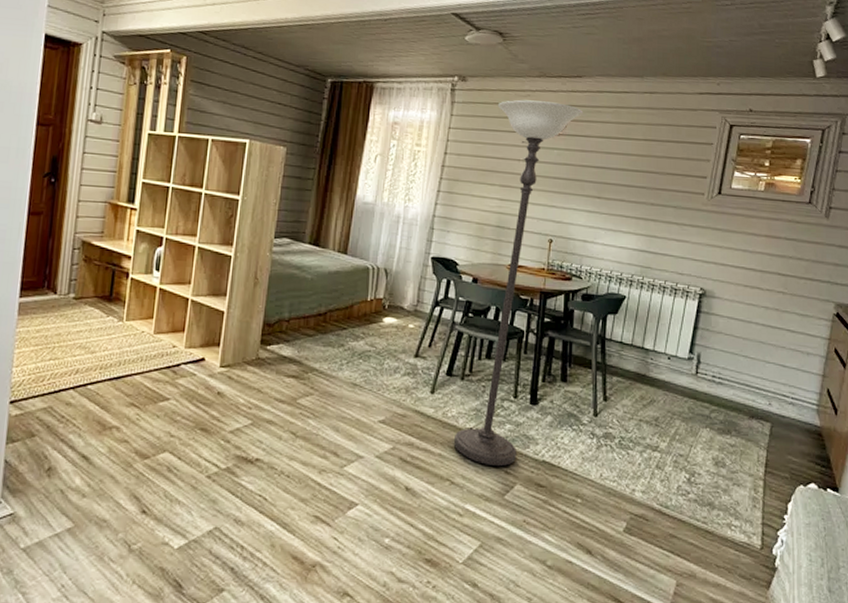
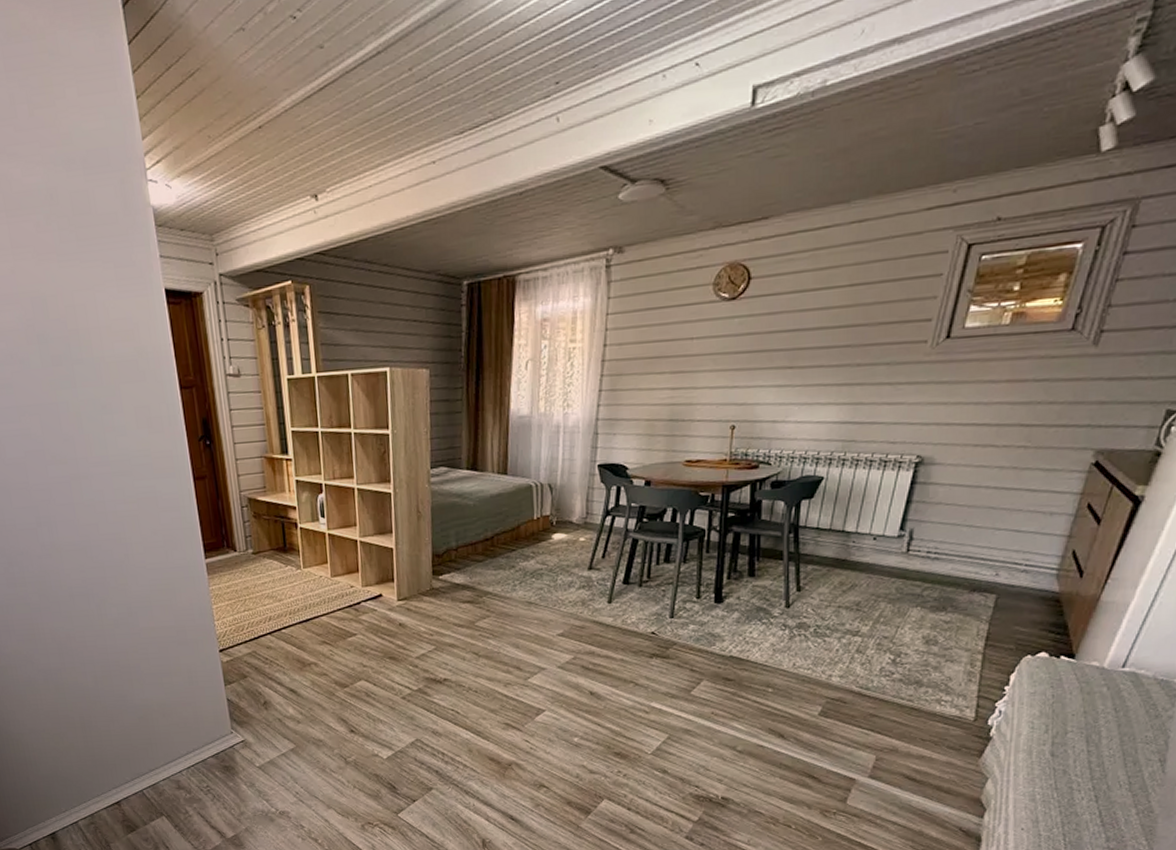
lamp: present [453,99,584,467] -> none [635,257,771,666]

